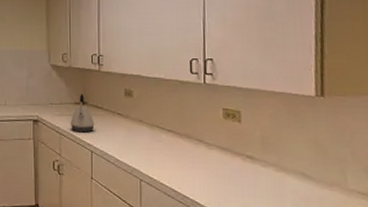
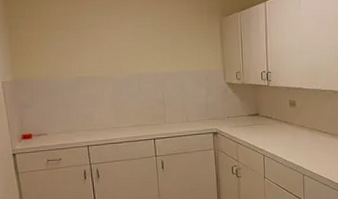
kettle: present [70,94,95,133] -> none [245,107,266,140]

